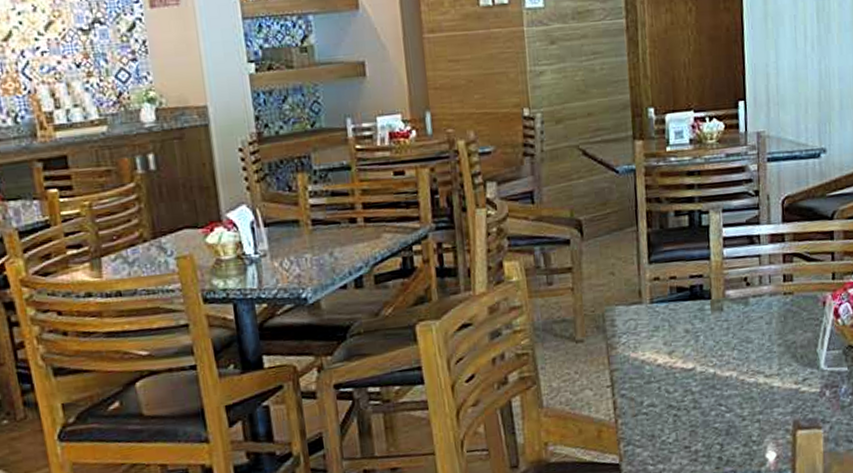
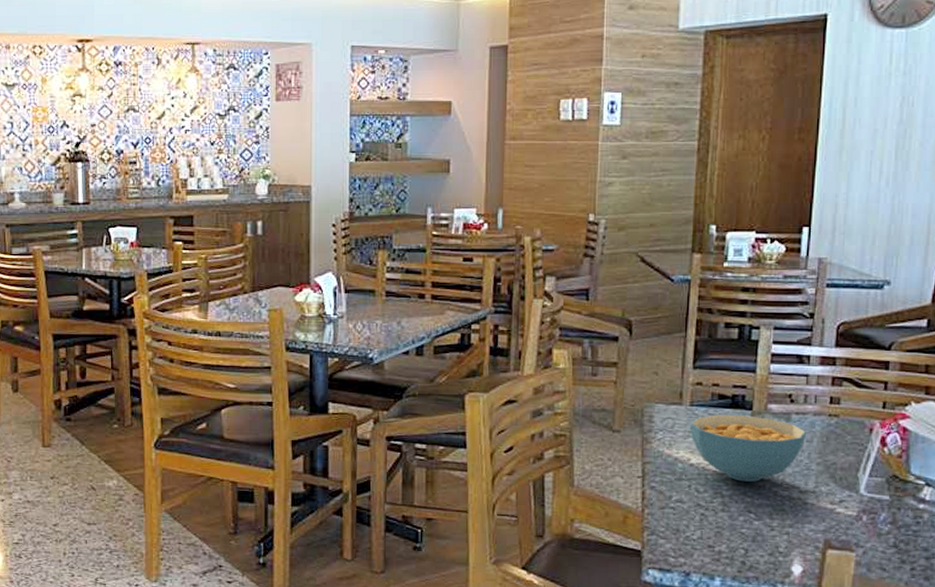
cereal bowl: none [653,305,766,375] -> present [690,415,807,482]

